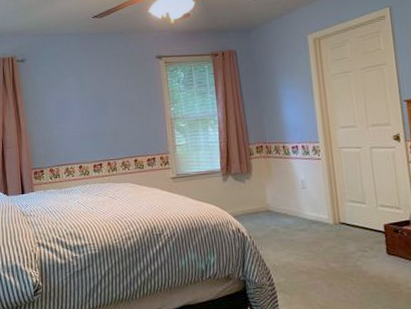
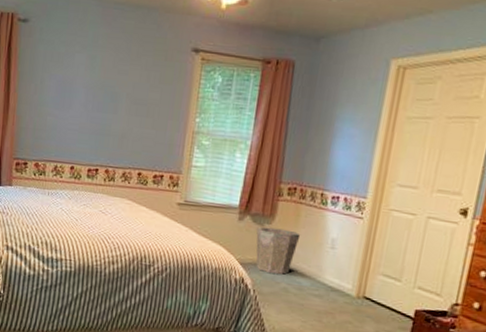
waste bin: none [240,180,276,219] -> present [256,226,301,275]

